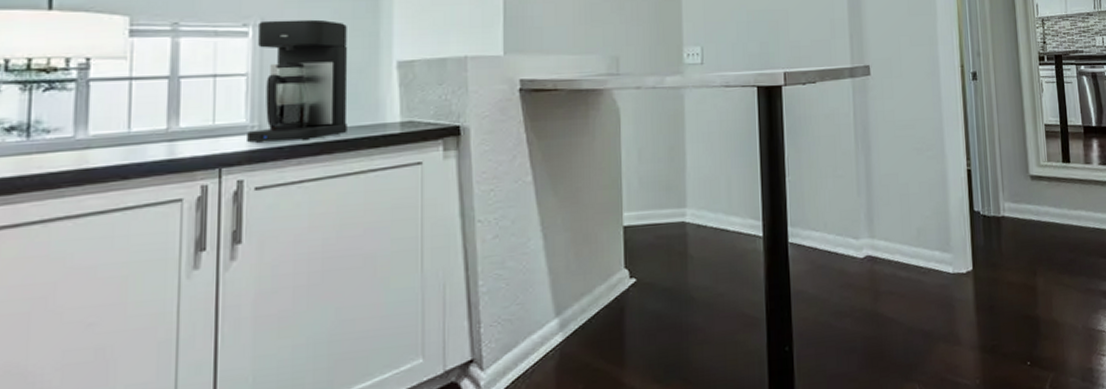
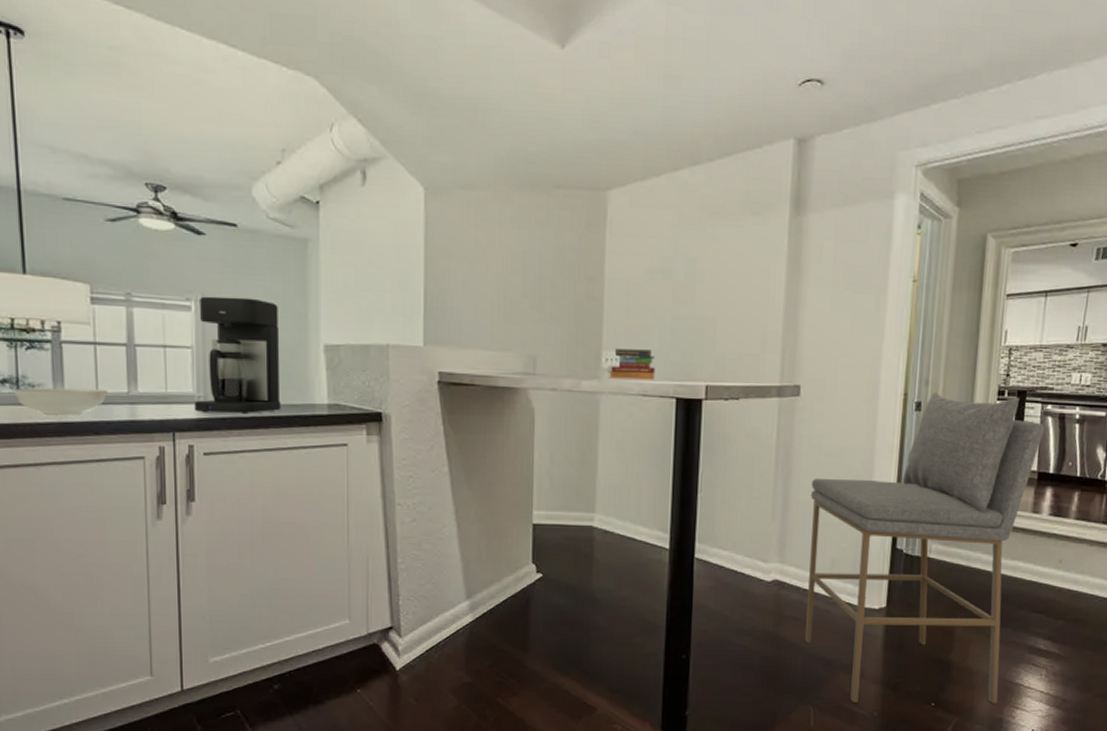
bowl: none [20,128,142,162] -> present [11,388,108,415]
books: none [690,43,735,73] -> present [607,349,655,380]
bar stool: none [890,61,1086,373] -> present [805,392,1045,704]

